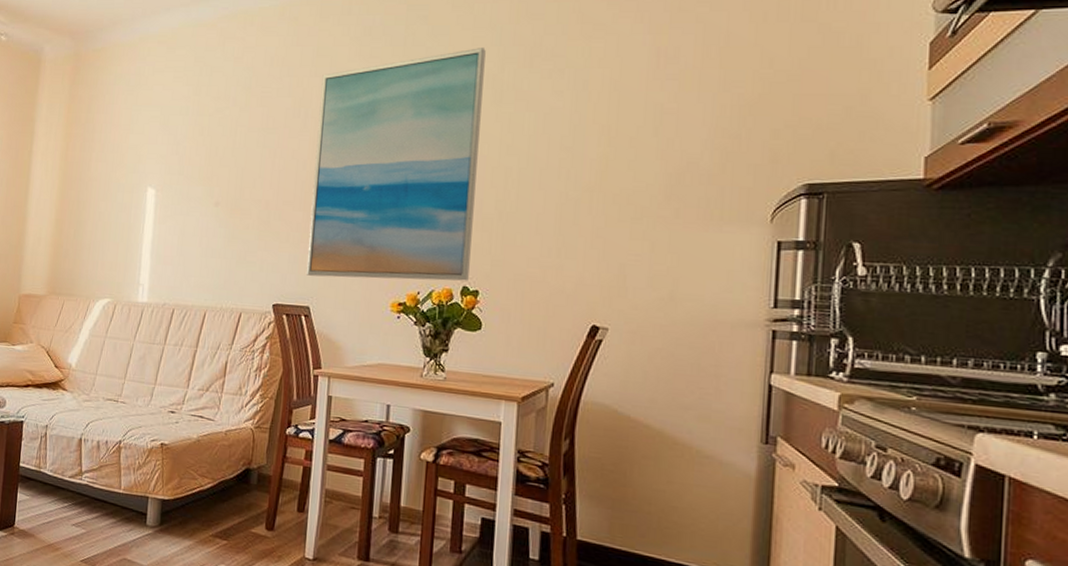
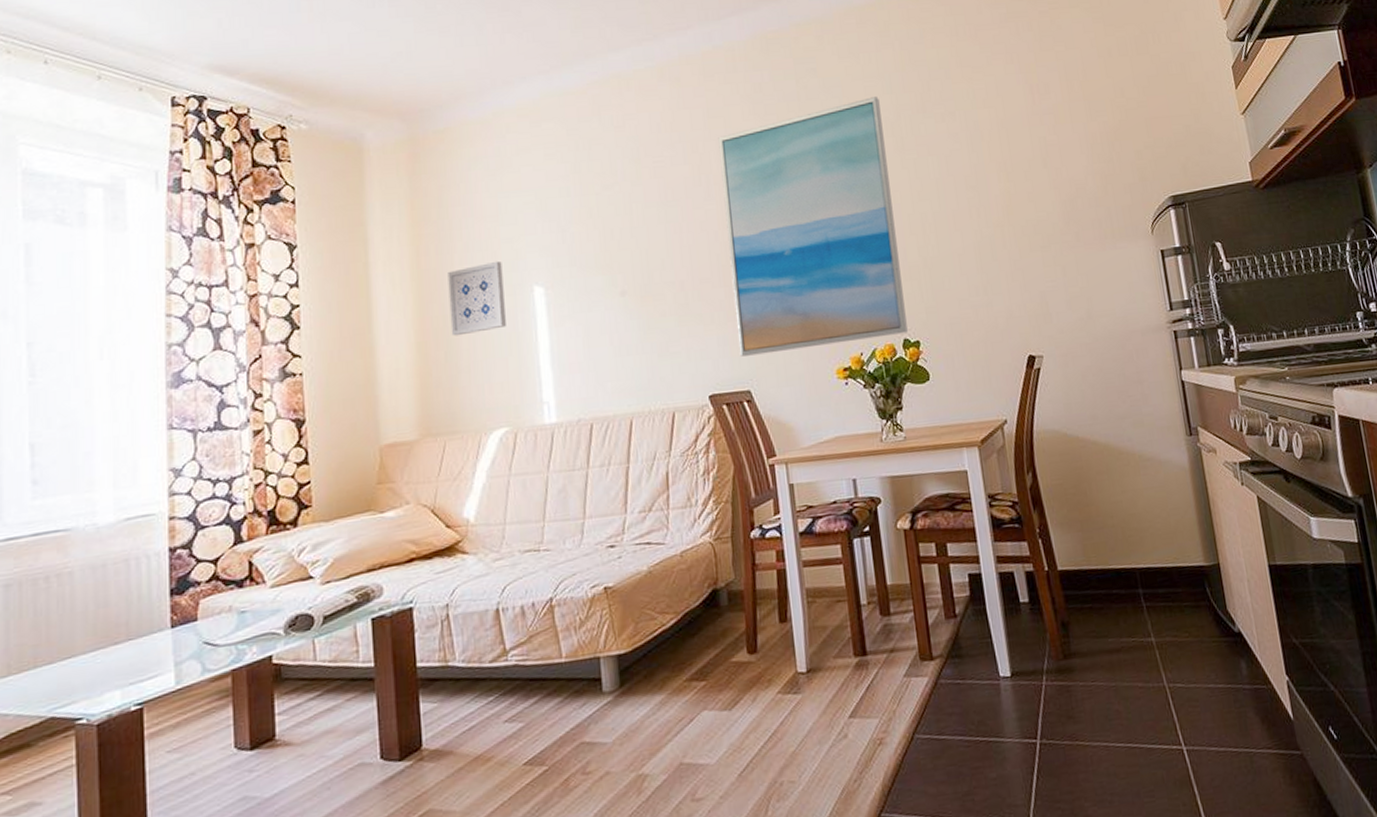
wall art: none [81,162,127,219] -> present [447,260,506,336]

